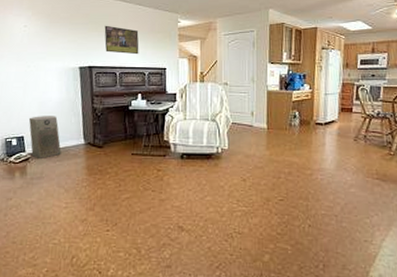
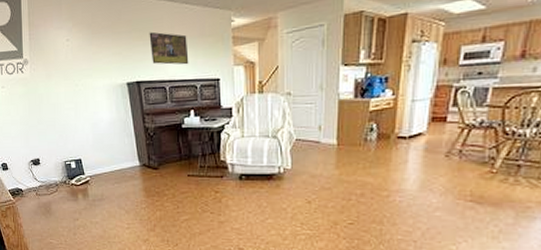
air purifier: present [28,116,61,158] -> none [83,137,118,181]

